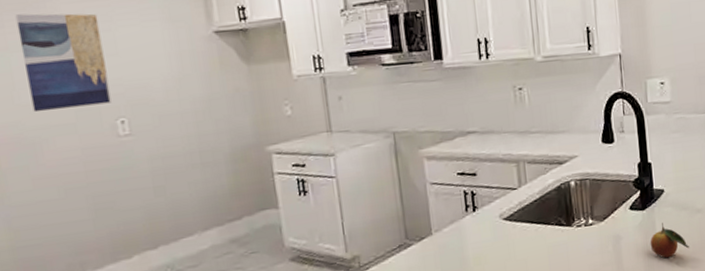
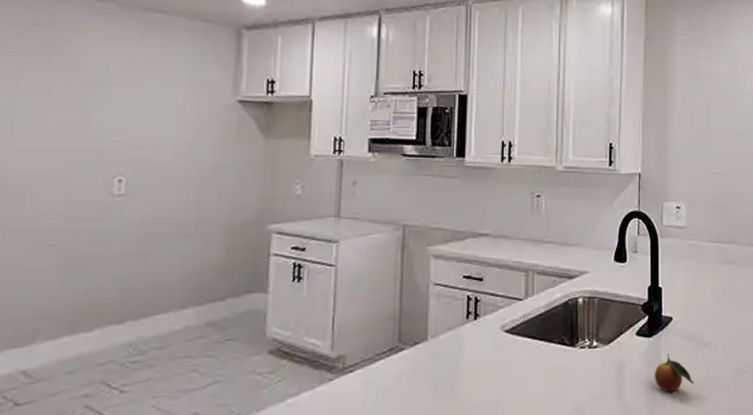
wall art: present [15,13,111,113] -> none [26,58,121,160]

